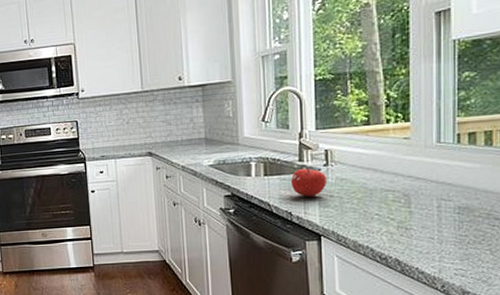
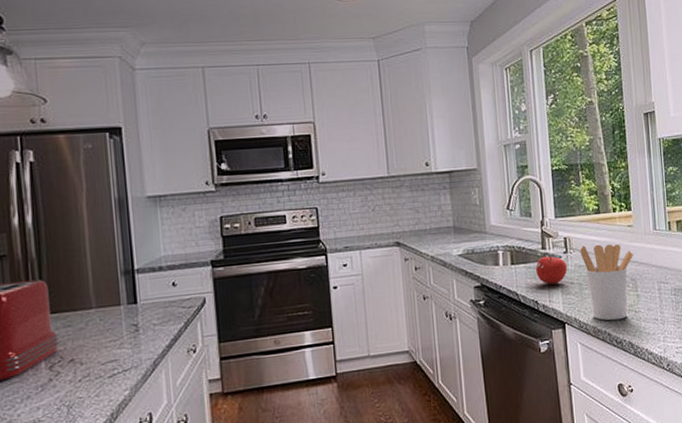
utensil holder: none [343,157,408,236] -> present [580,244,633,321]

